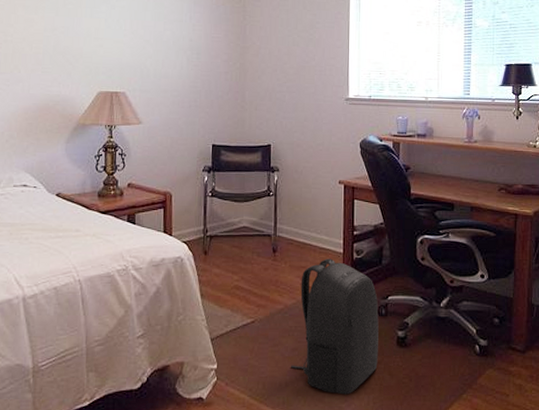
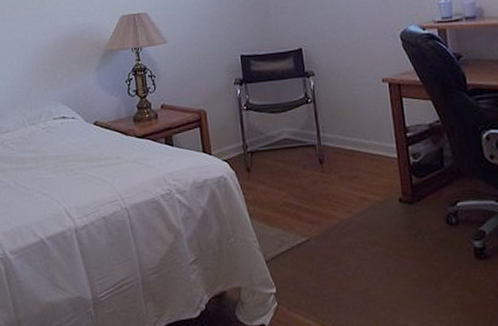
backpack: present [290,258,379,395] -> none [354,165,456,316]

